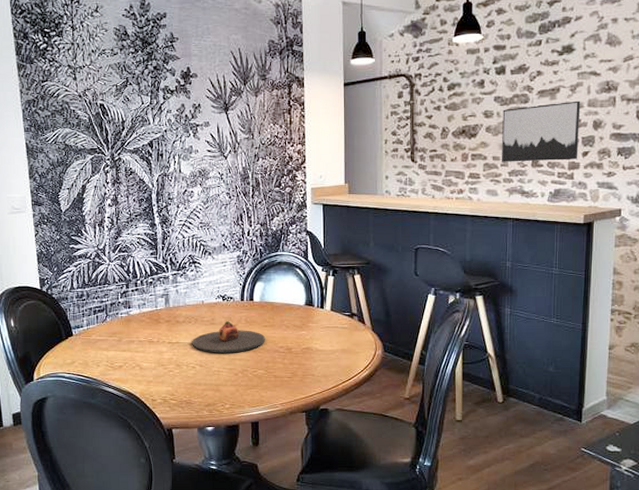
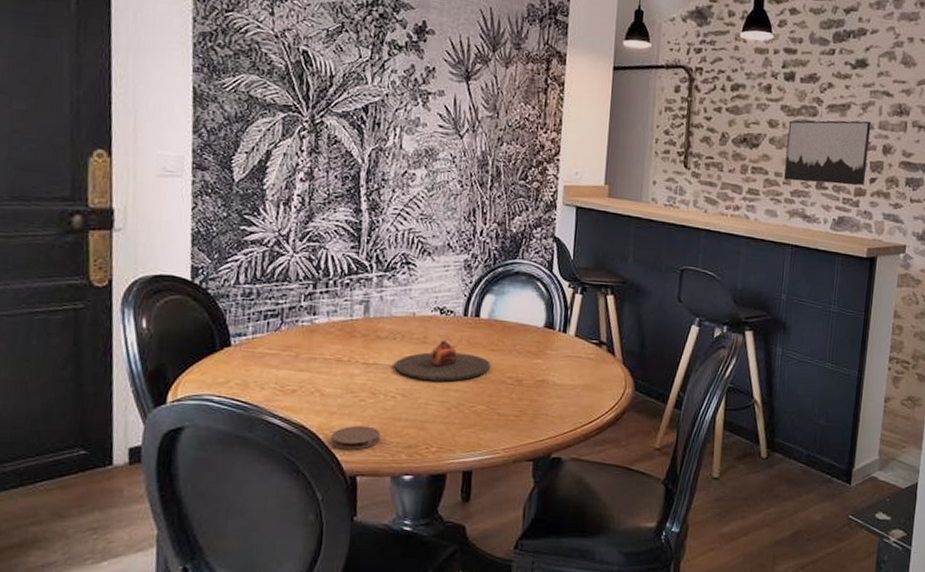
coaster: none [151,390,187,409] -> present [331,425,381,450]

